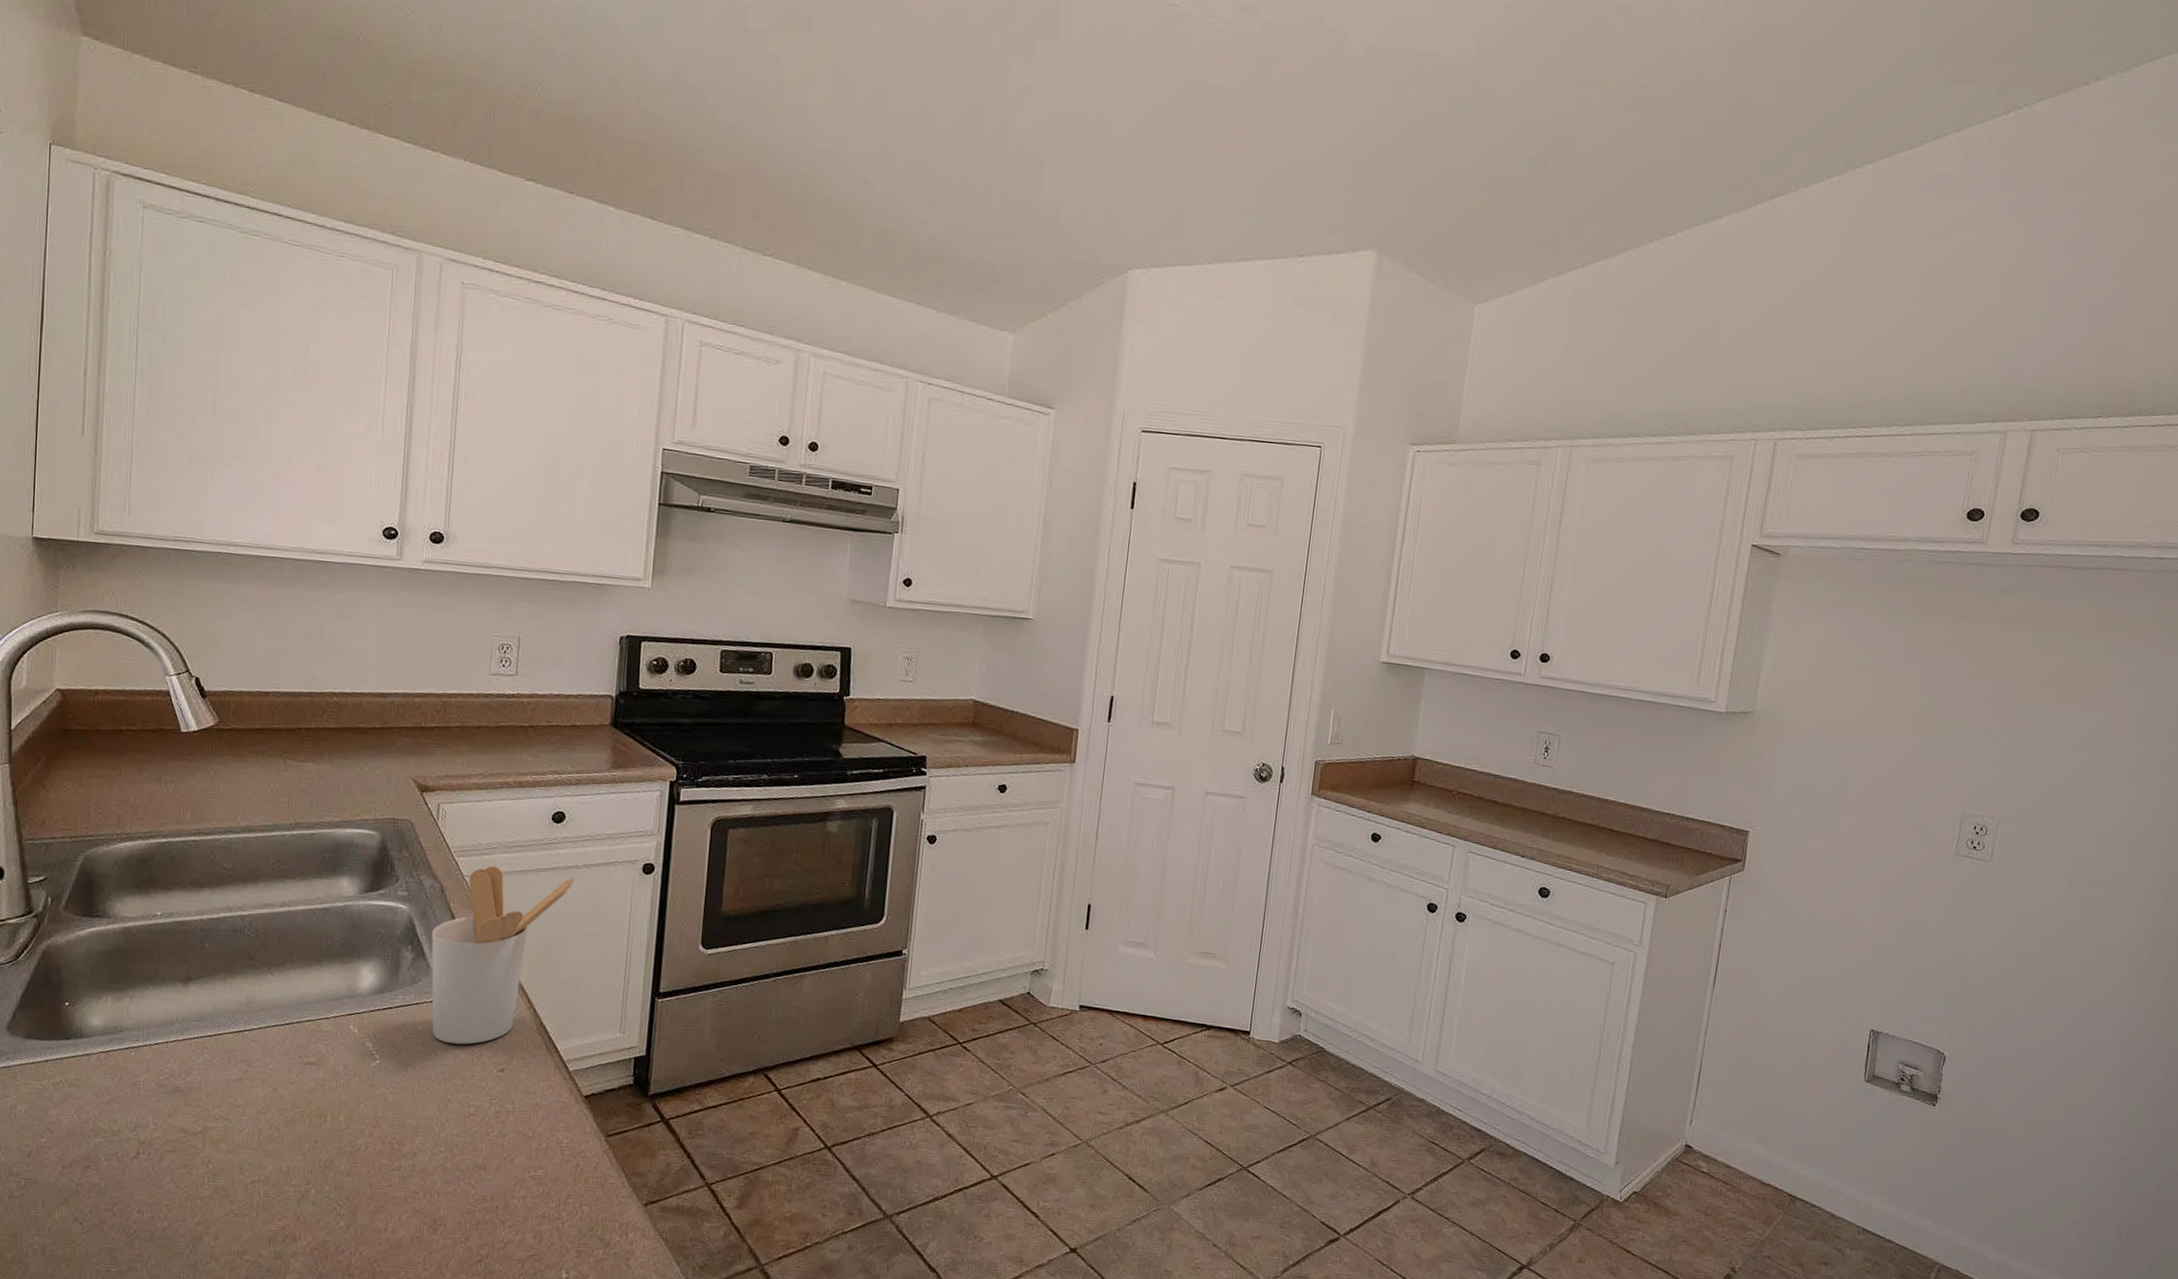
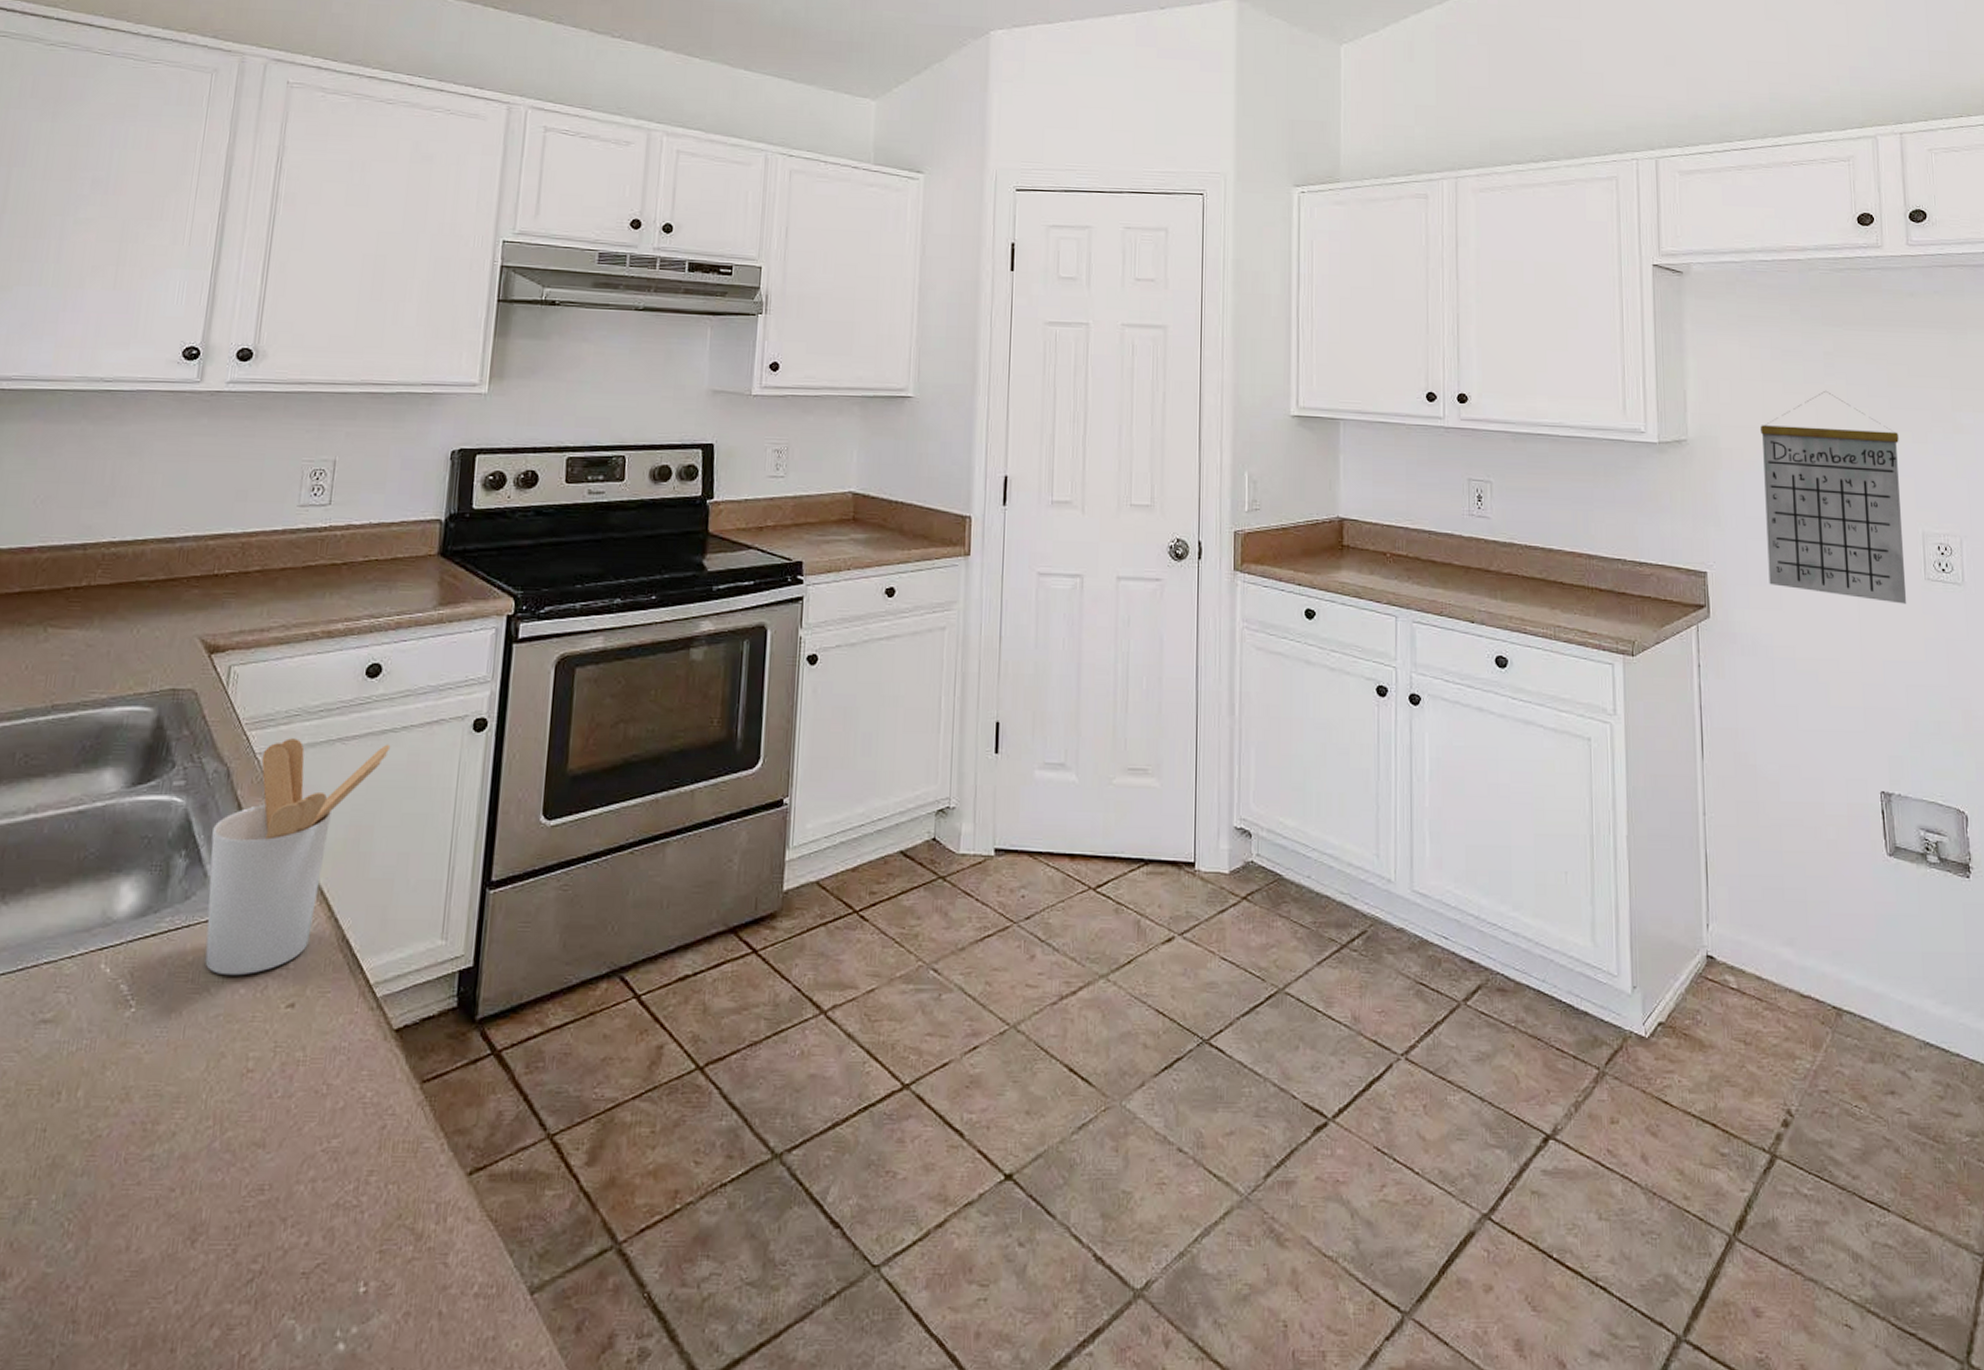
calendar: none [1805,676,1961,874] -> present [1759,390,1907,604]

